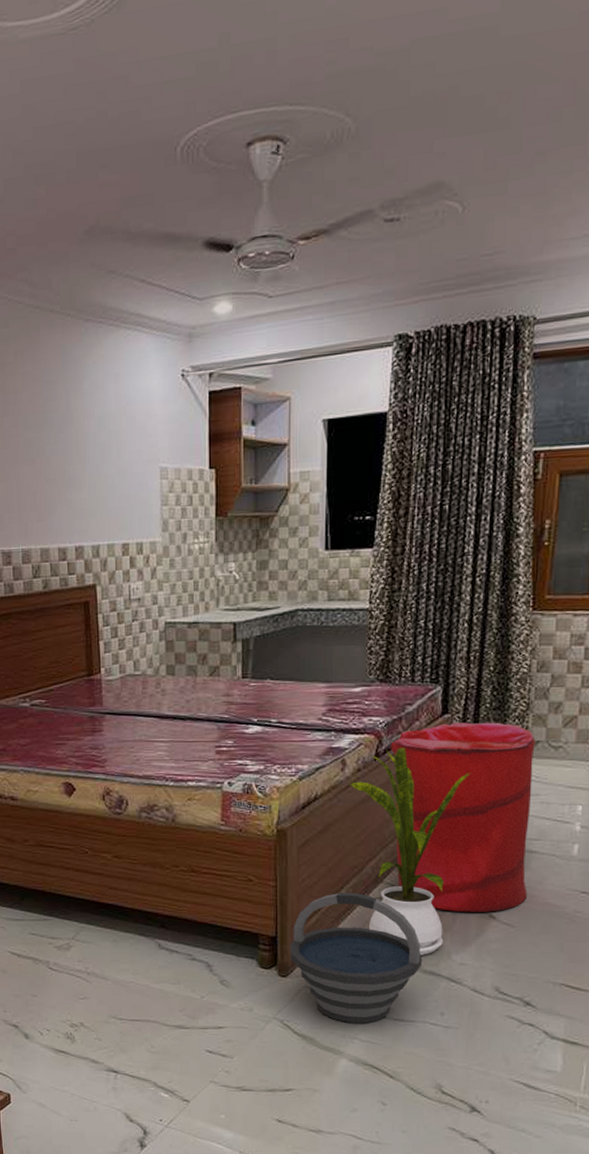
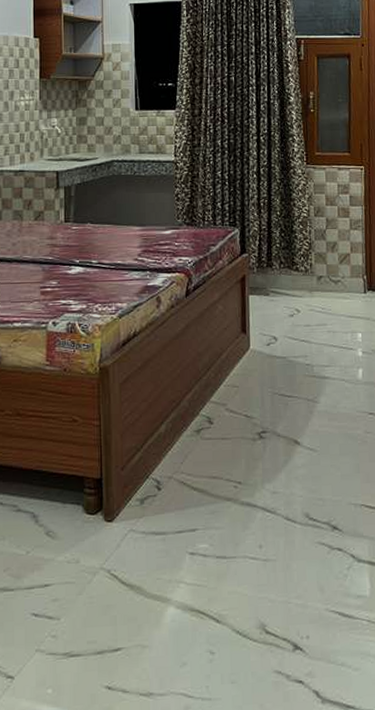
bucket: present [290,892,423,1023] -> none [115,426,240,566]
house plant: present [348,748,472,955] -> none [163,285,269,487]
laundry hamper: present [390,722,536,912] -> none [198,260,324,440]

